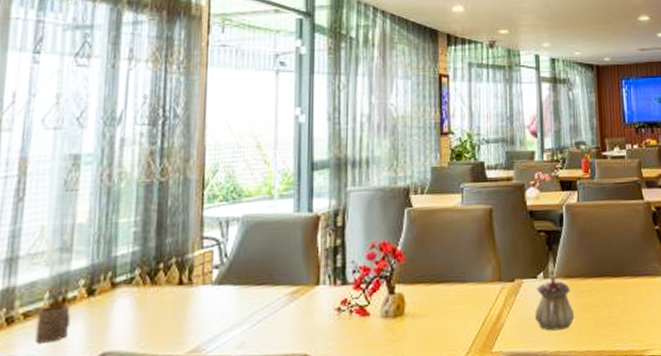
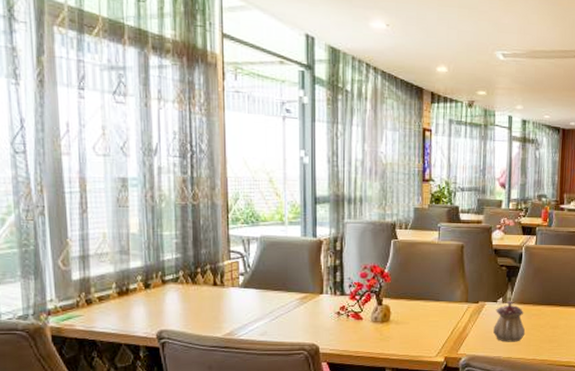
cup: present [35,303,71,344] -> none [108,293,134,320]

